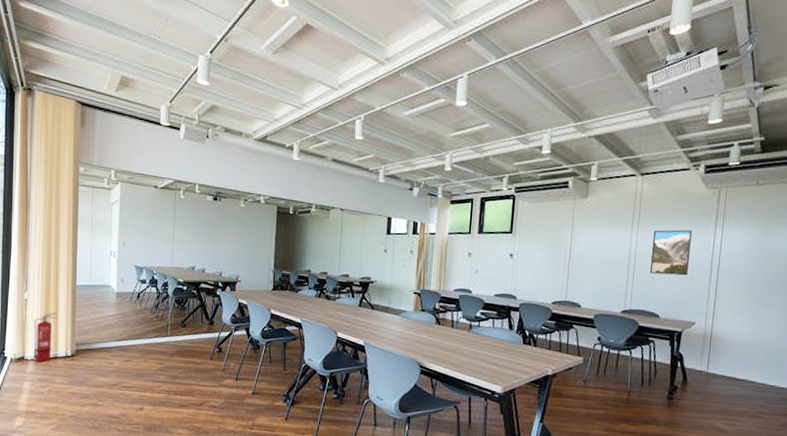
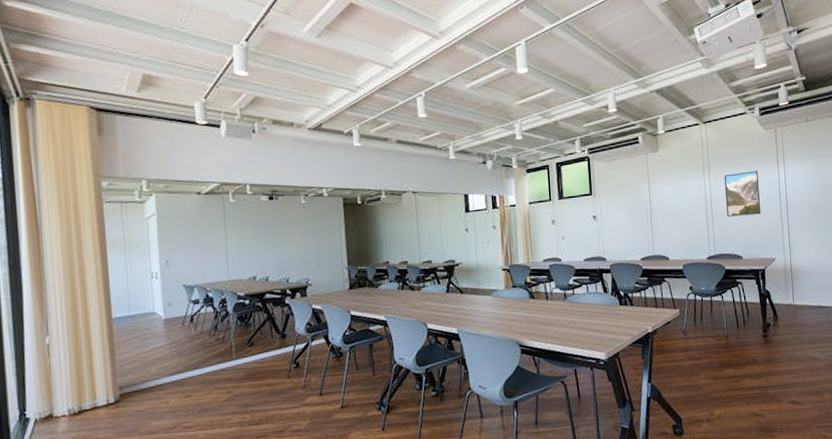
fire extinguisher: present [33,312,58,362] -> none [61,354,93,418]

